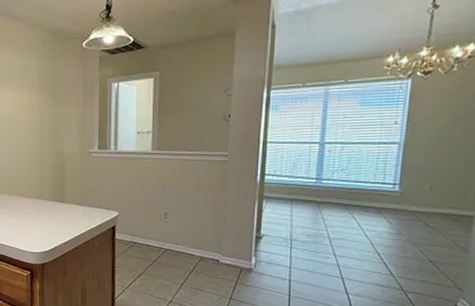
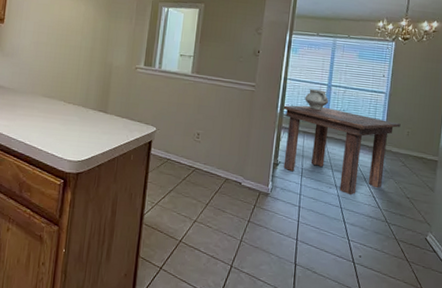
dining table: none [262,168,421,264] -> present [282,105,401,195]
ceramic pot: none [291,150,322,173] -> present [305,89,329,110]

